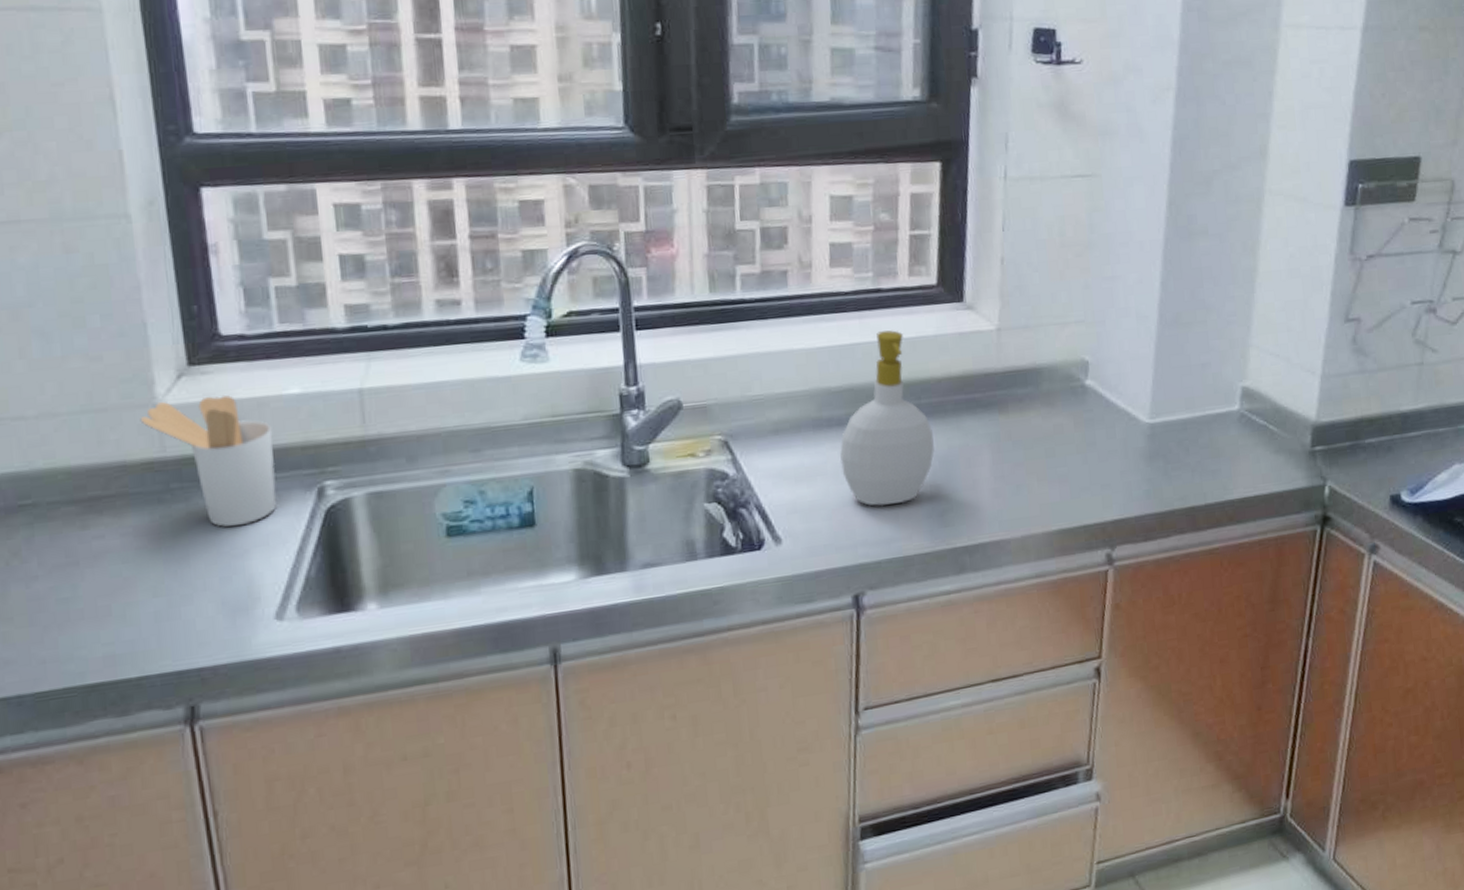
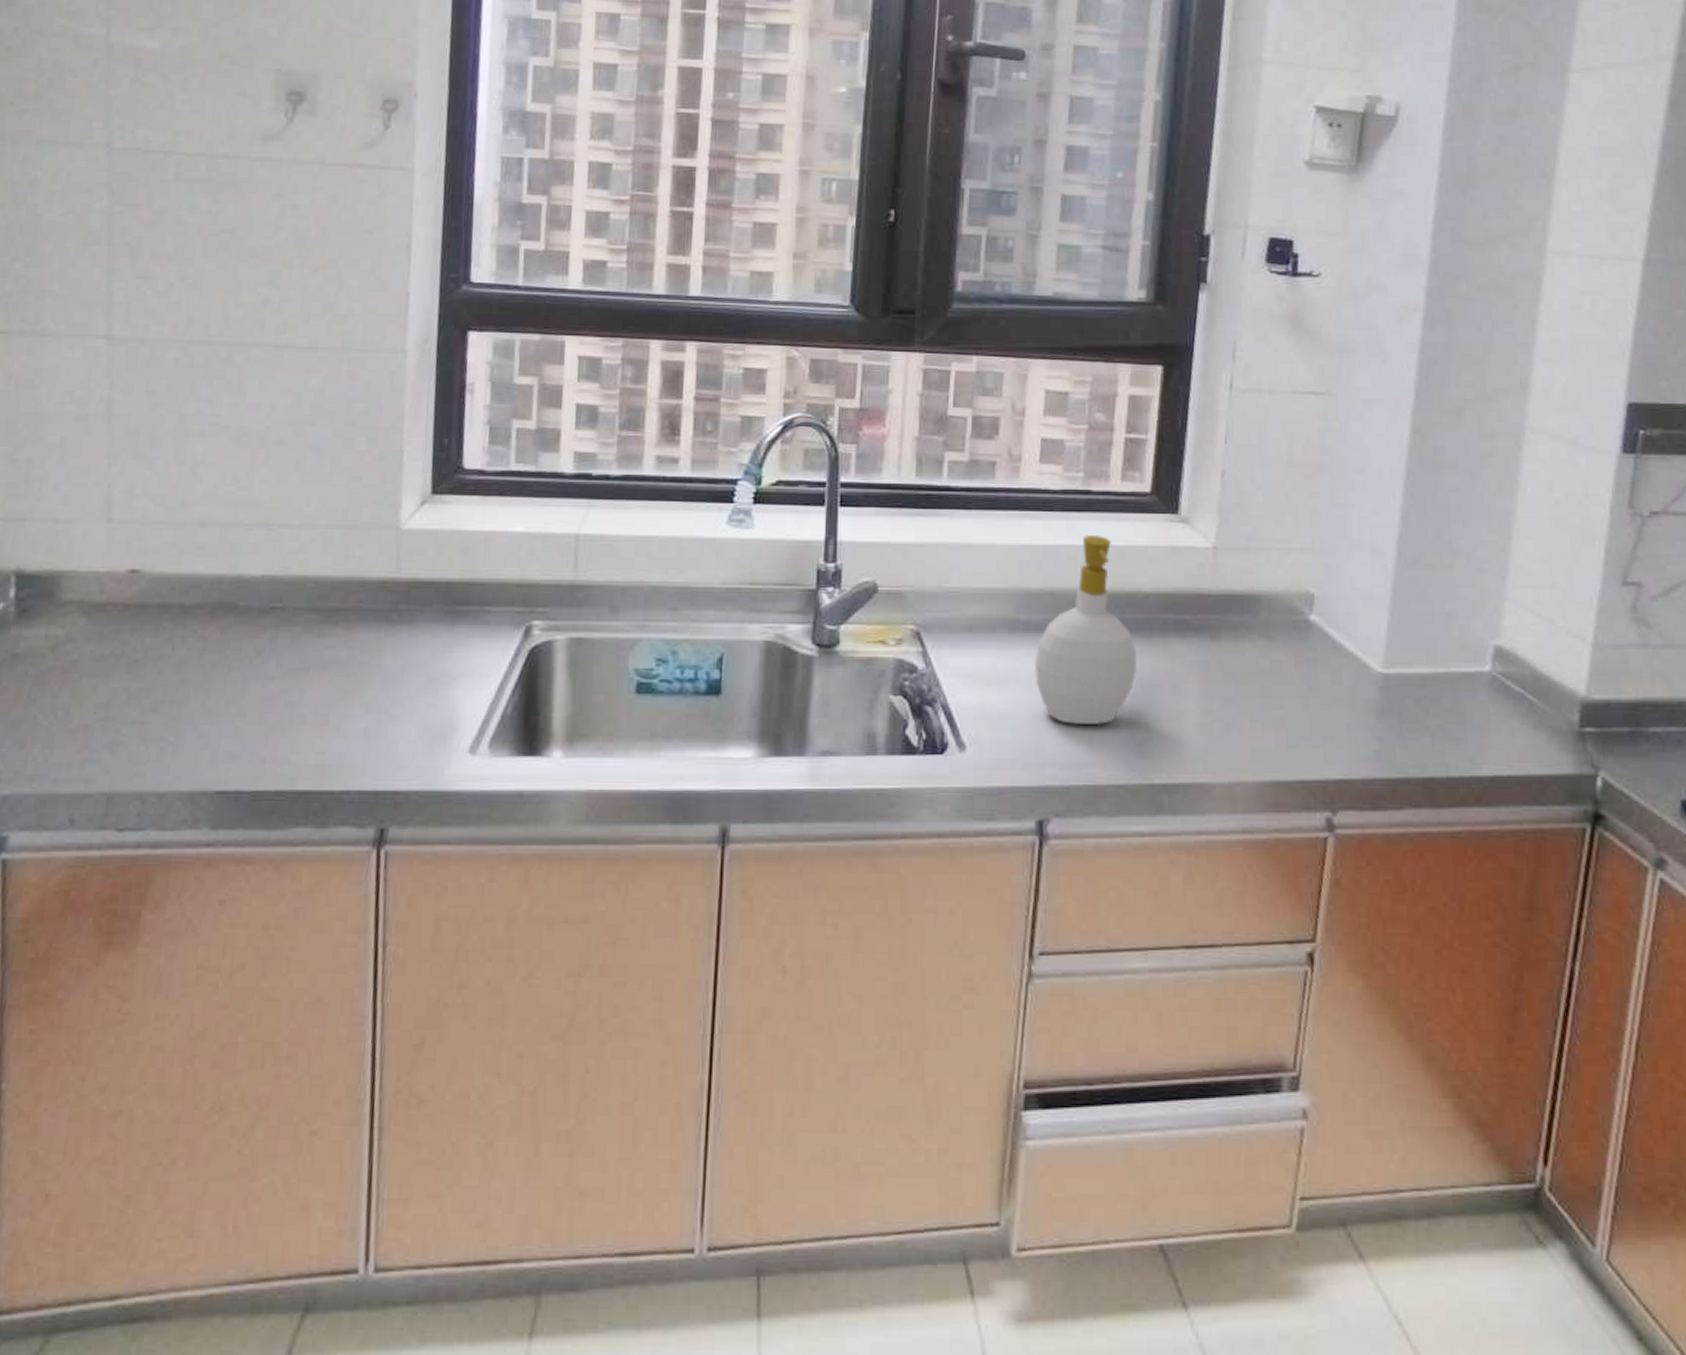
utensil holder: present [140,395,277,527] -> none [383,525,495,654]

